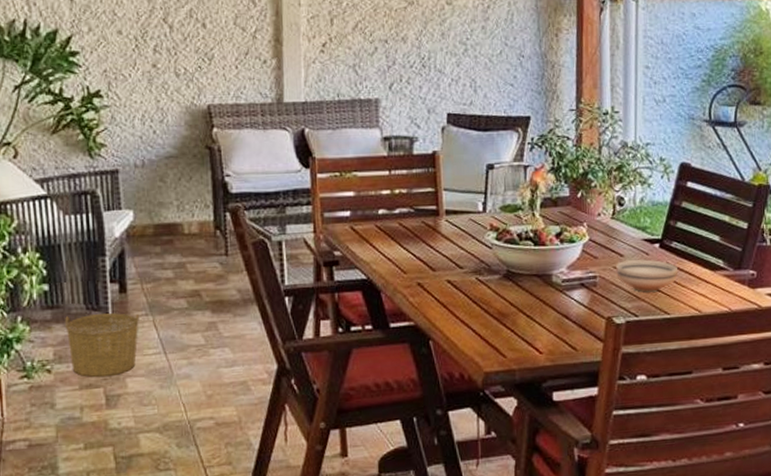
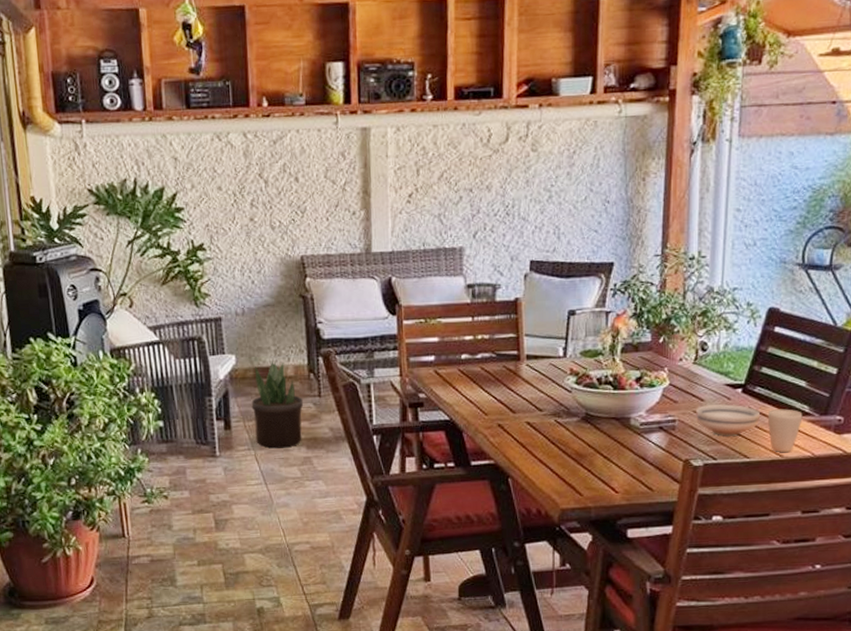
basket: present [65,313,139,378] -> none [178,447,243,504]
planter: none [150,217,209,313] -> present [251,361,304,449]
cup: none [684,263,718,308] -> present [767,409,803,452]

